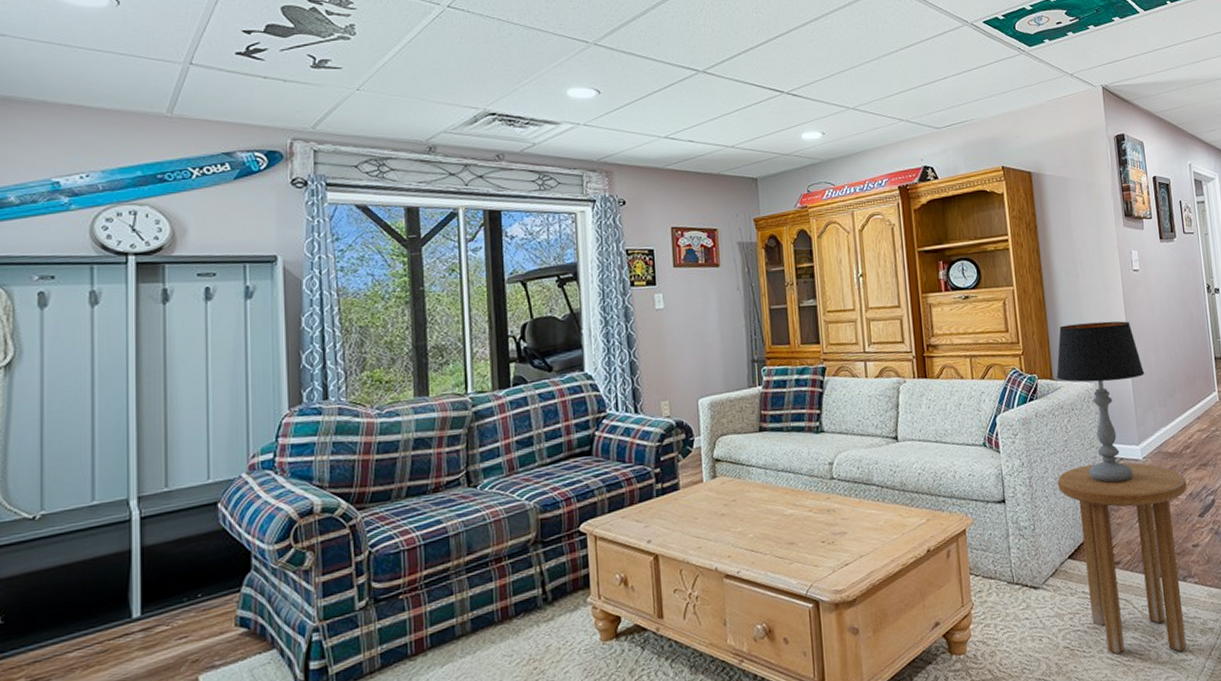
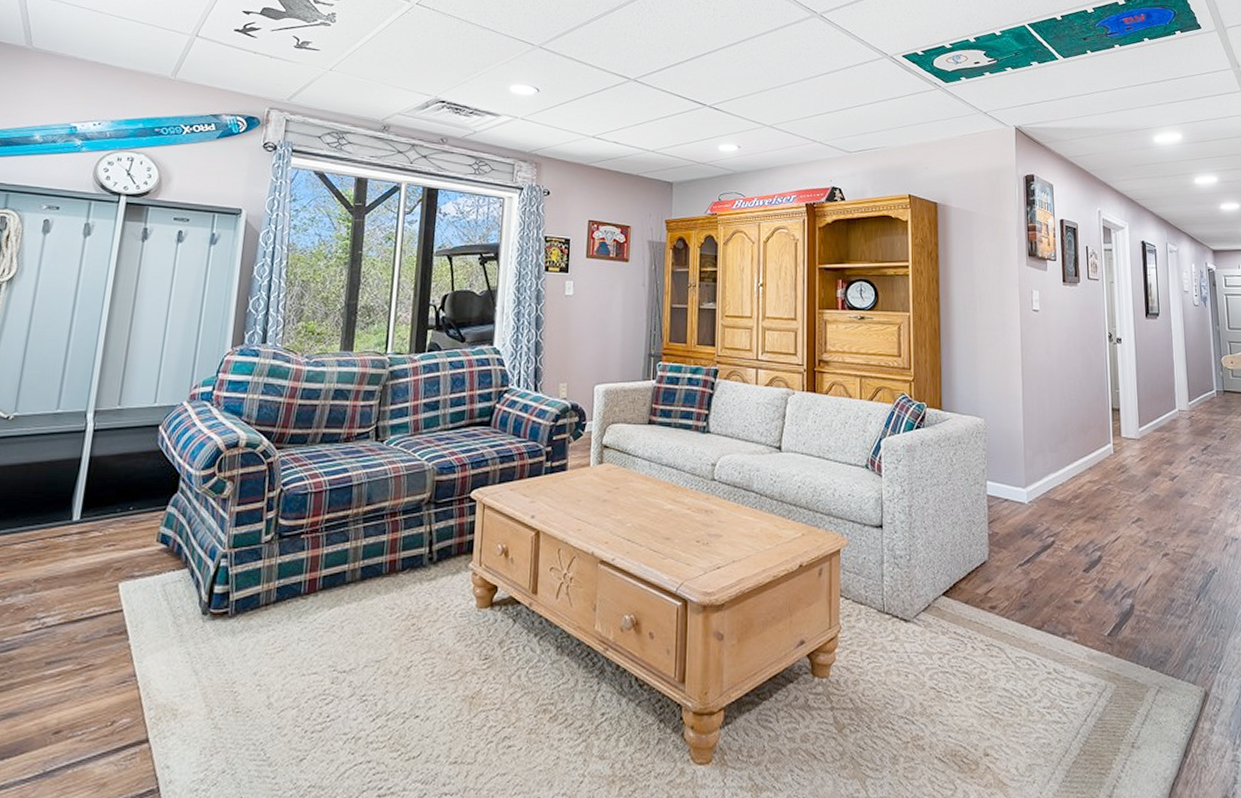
table lamp: present [1056,321,1145,483] -> none [946,357,1037,524]
side table: present [1057,462,1187,655] -> none [938,501,1073,712]

